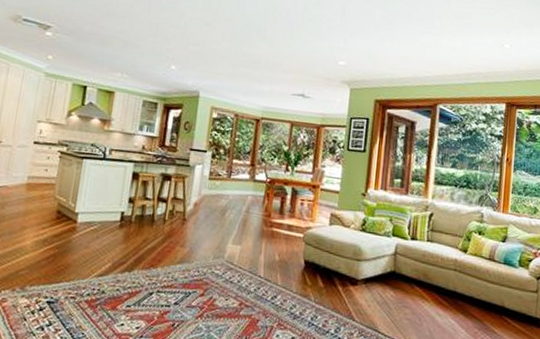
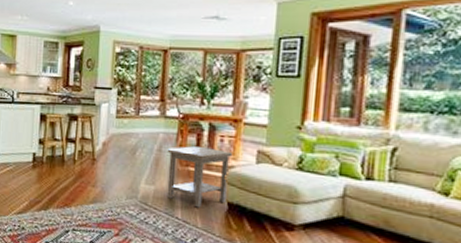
side table: none [251,208,311,267] -> present [167,145,233,208]

